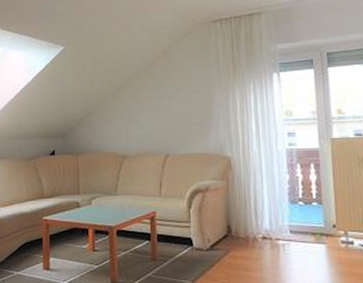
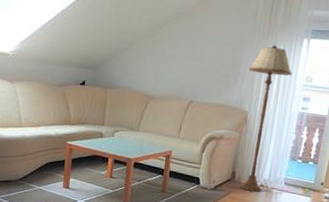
floor lamp: none [221,84,269,246] -> present [240,45,292,192]

